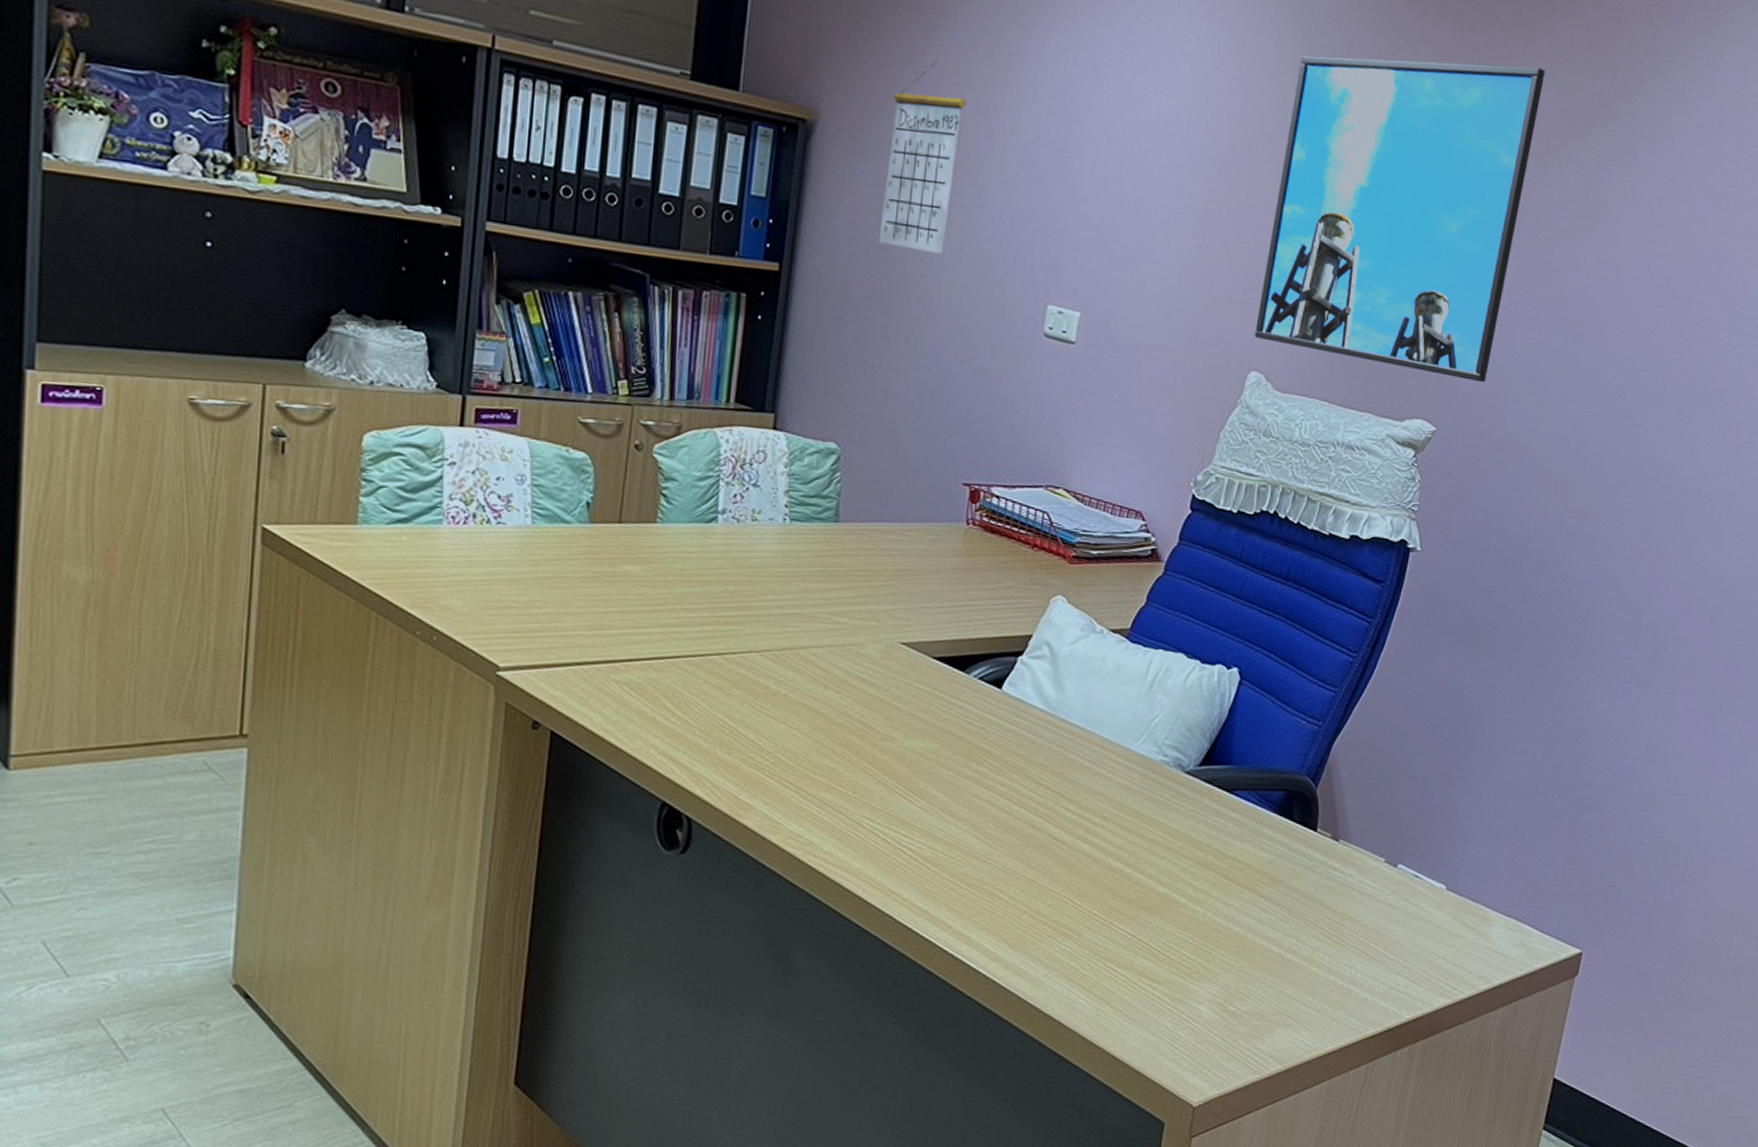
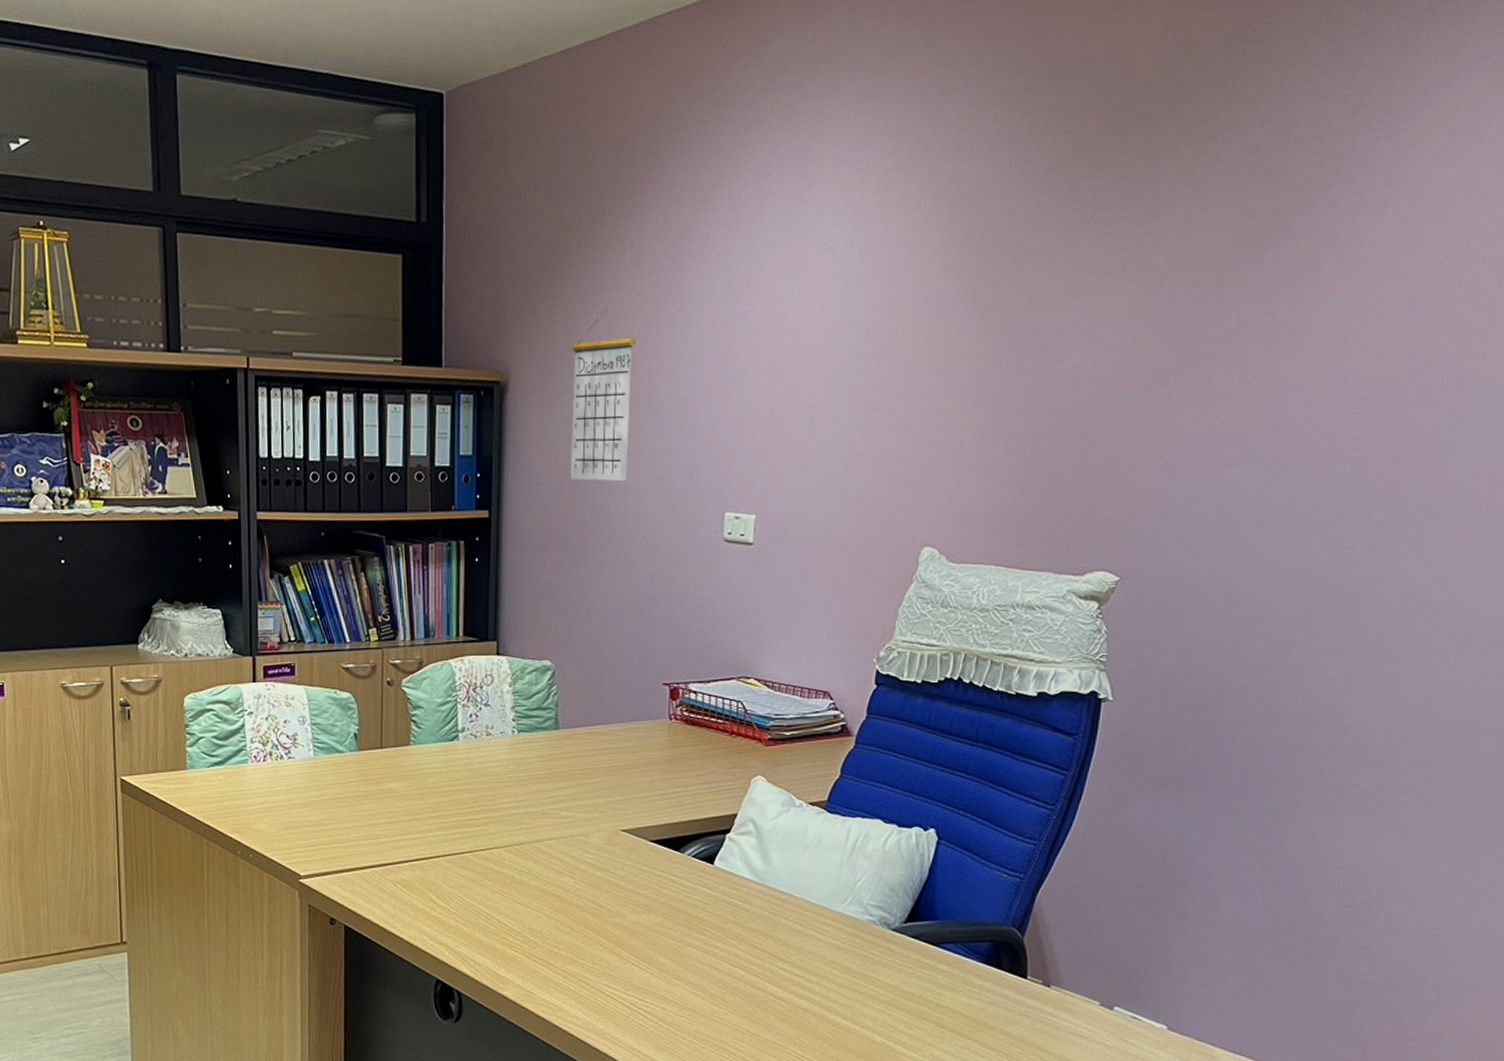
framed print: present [1255,55,1545,383] -> none [925,198,1210,527]

